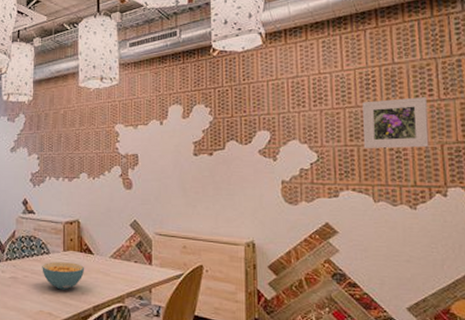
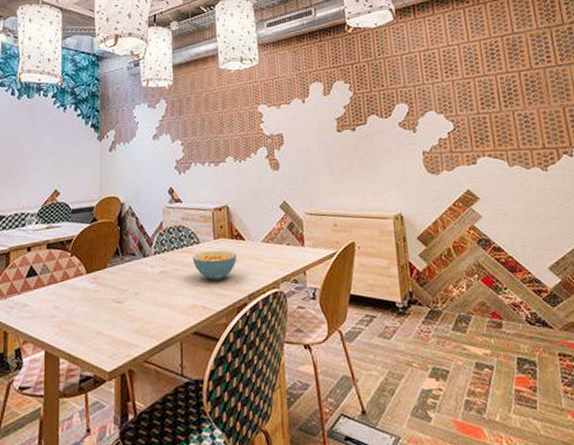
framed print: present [362,97,429,149] -> none [489,64,552,115]

